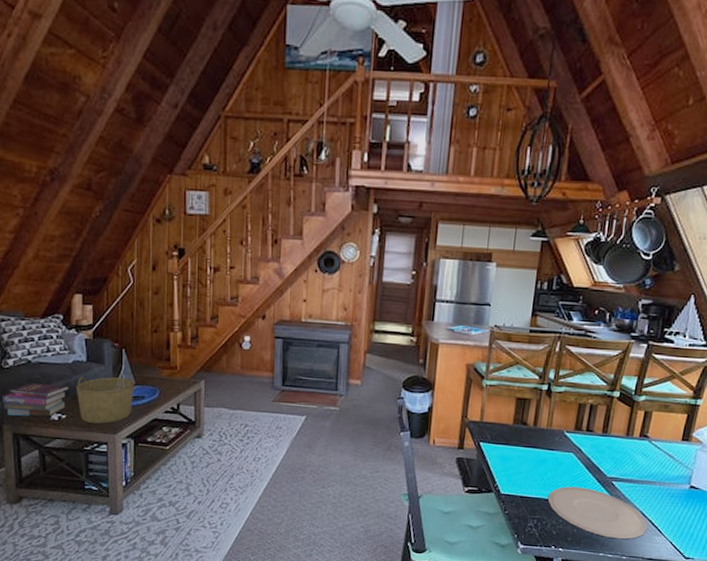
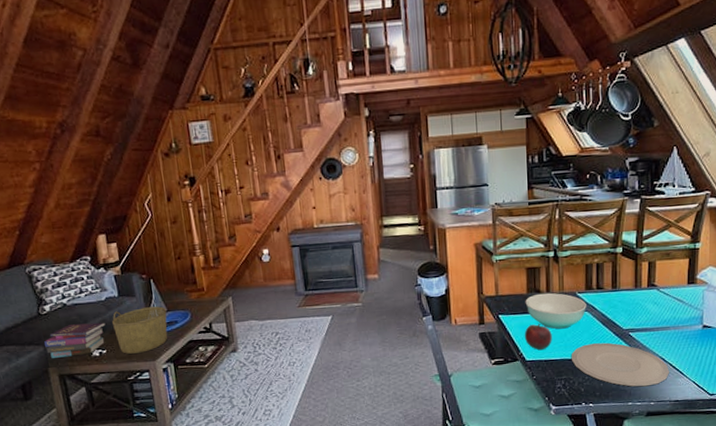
fruit: none [502,457,532,486] -> present [524,324,552,351]
bowl: none [509,426,573,467] -> present [525,292,586,329]

